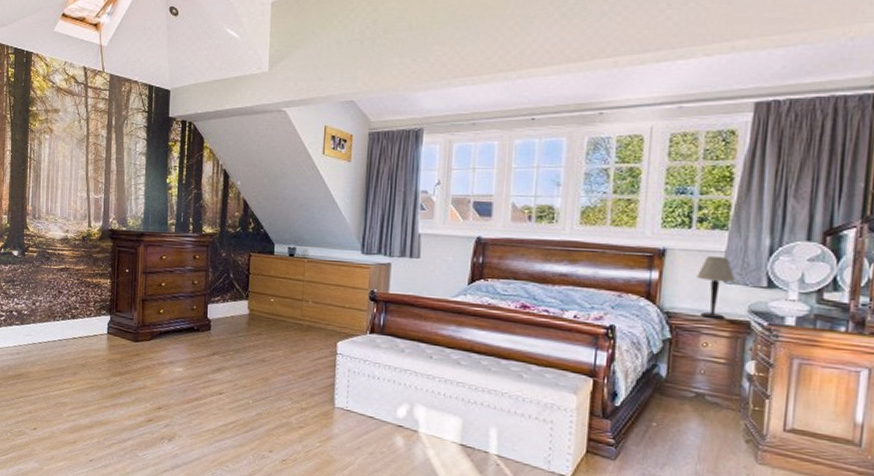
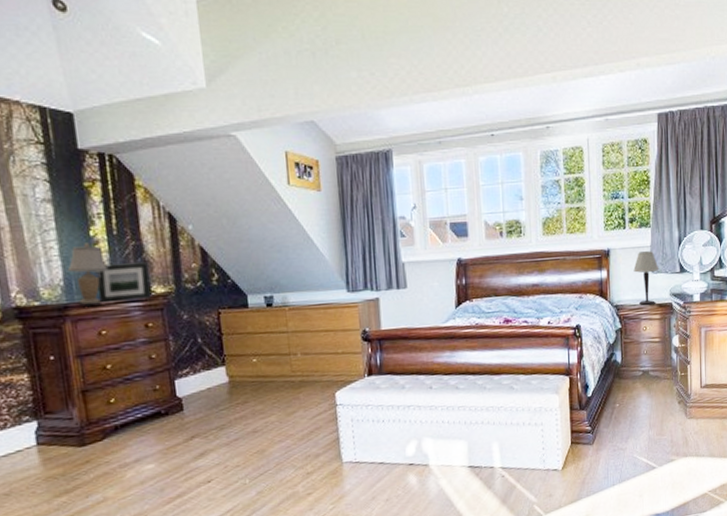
table lamp: none [147,187,174,236] -> present [67,242,108,307]
picture frame: none [165,206,203,237] -> present [97,262,151,304]

